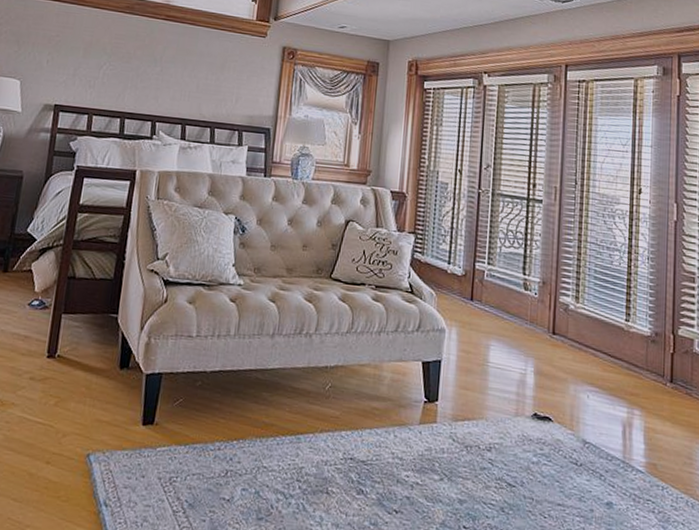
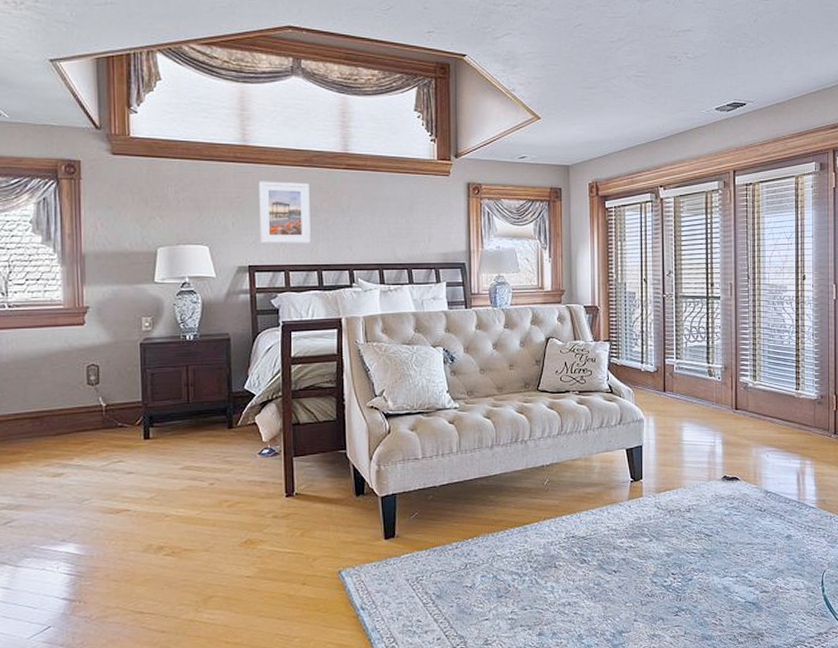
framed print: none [70,22,127,90] -> present [259,181,311,244]

